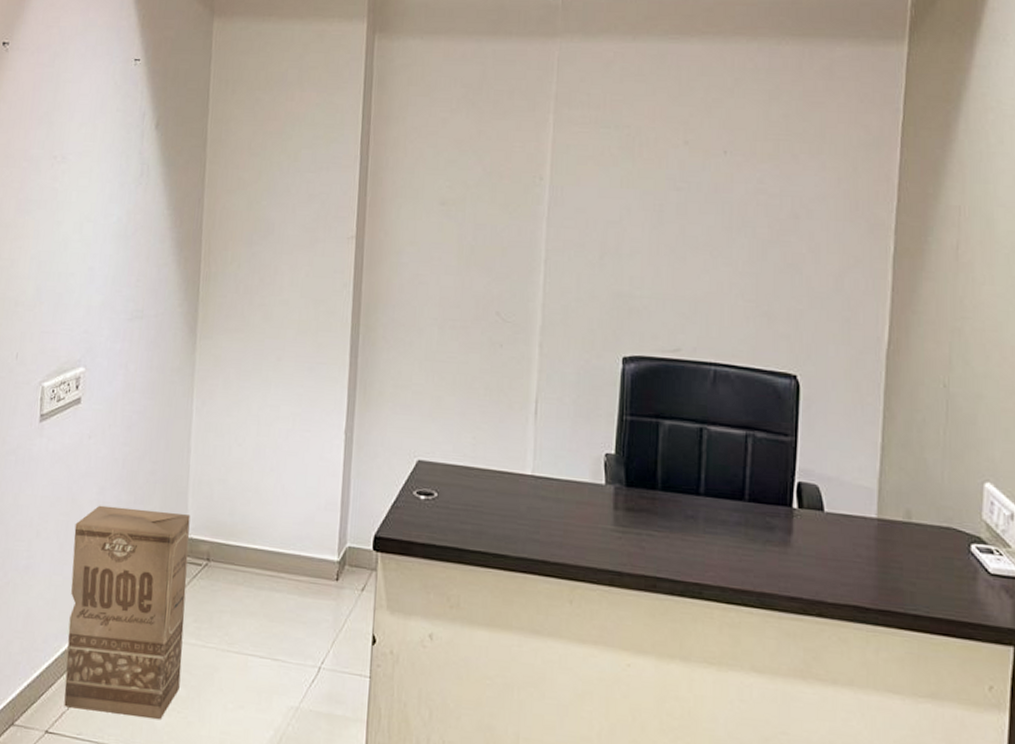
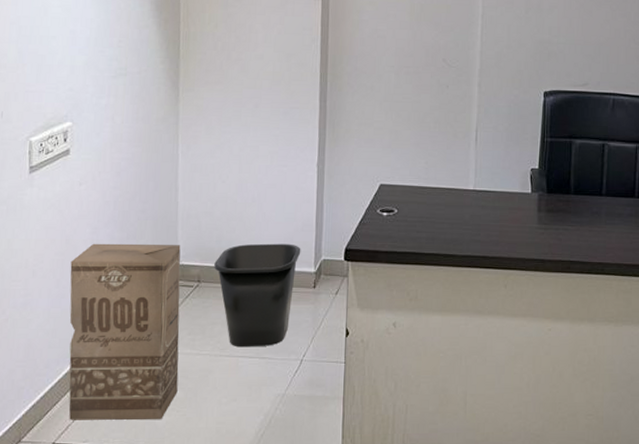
waste bin: none [225,520,323,646] -> present [214,243,301,347]

